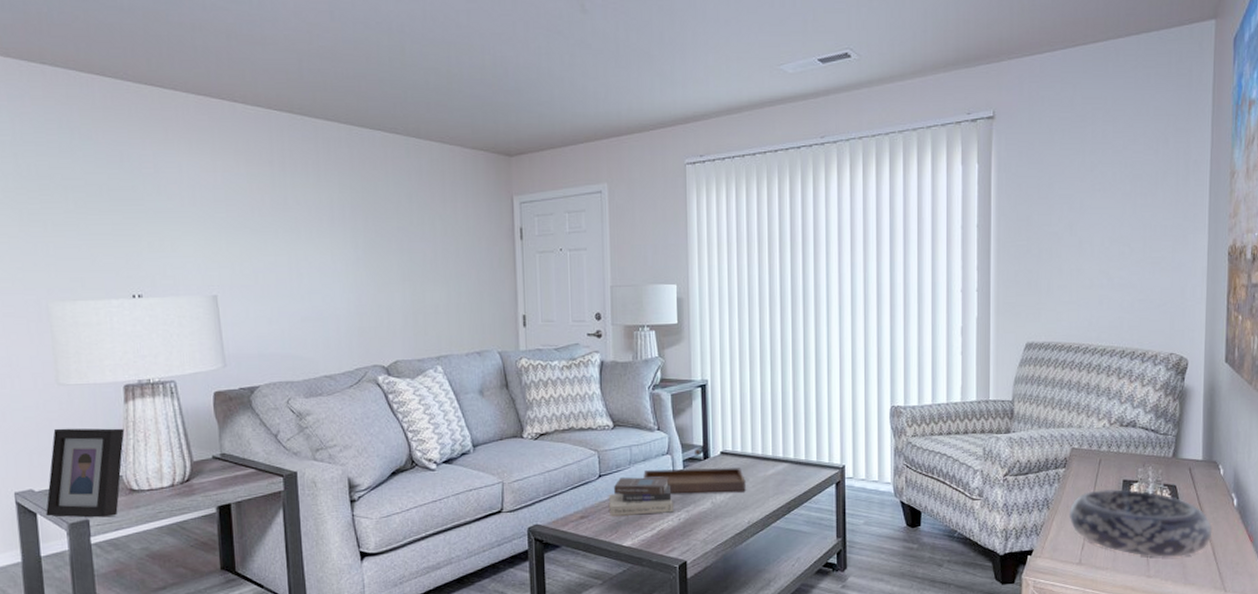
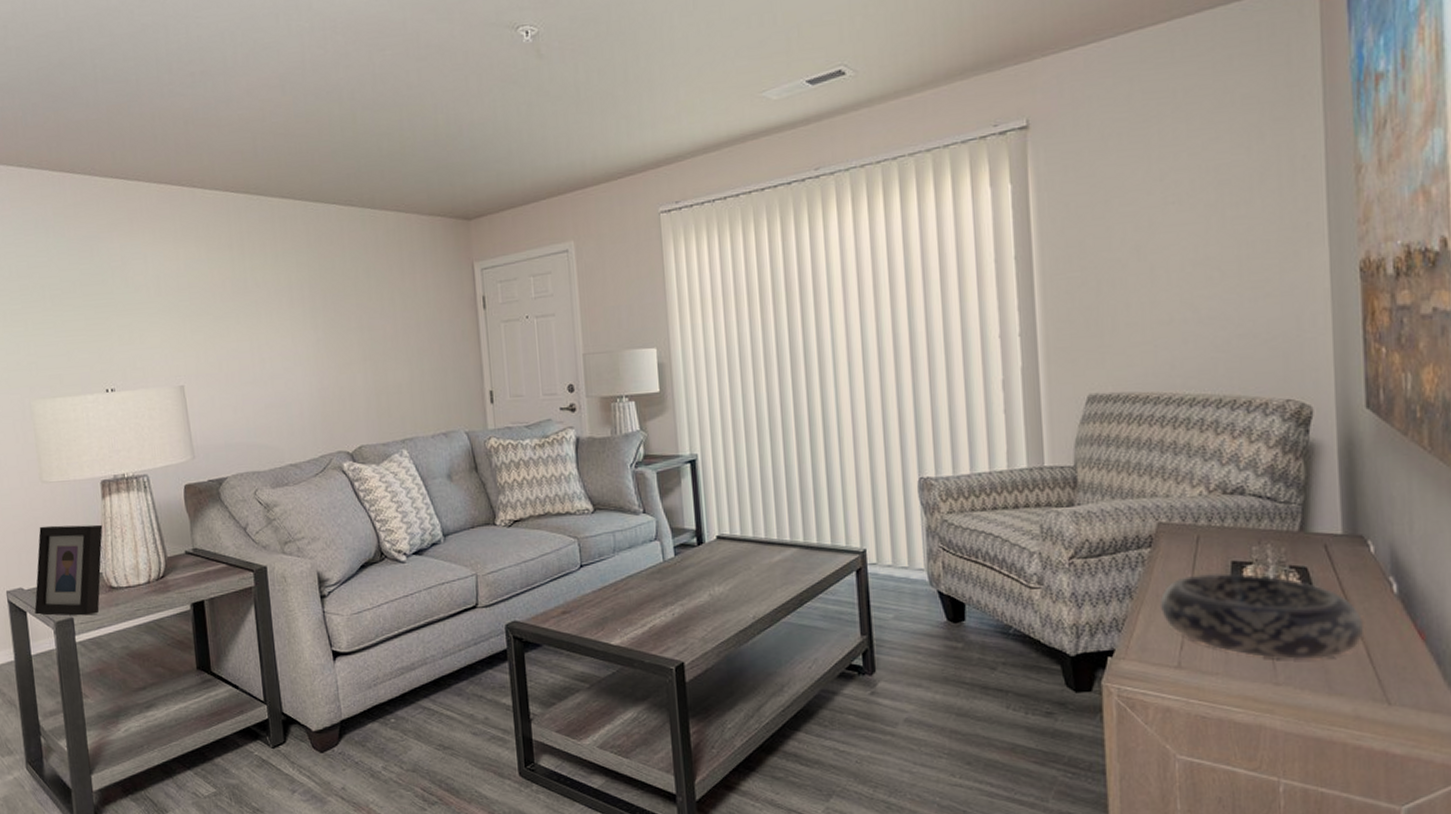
books: present [608,477,673,516] -> none [591,566,666,611]
tray: present [643,449,746,493] -> none [629,534,748,584]

